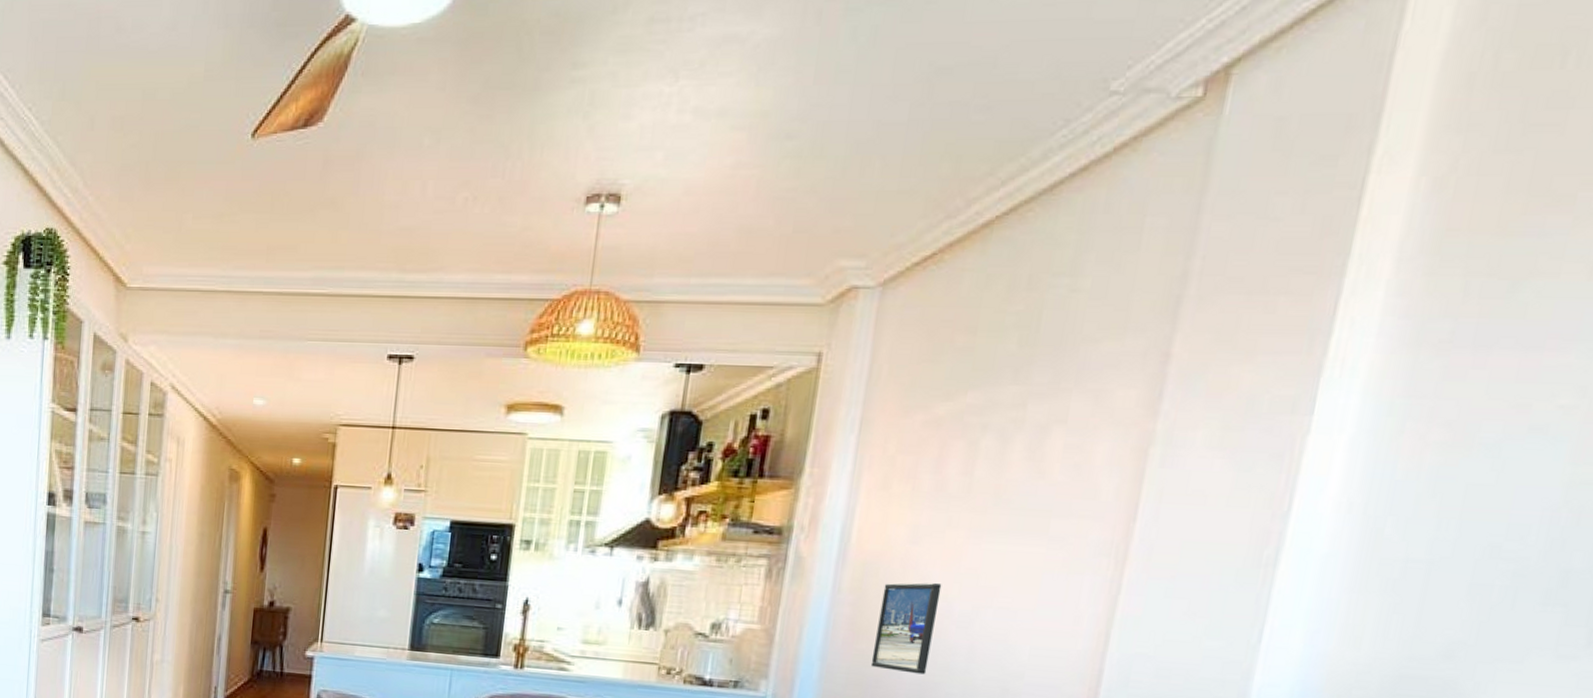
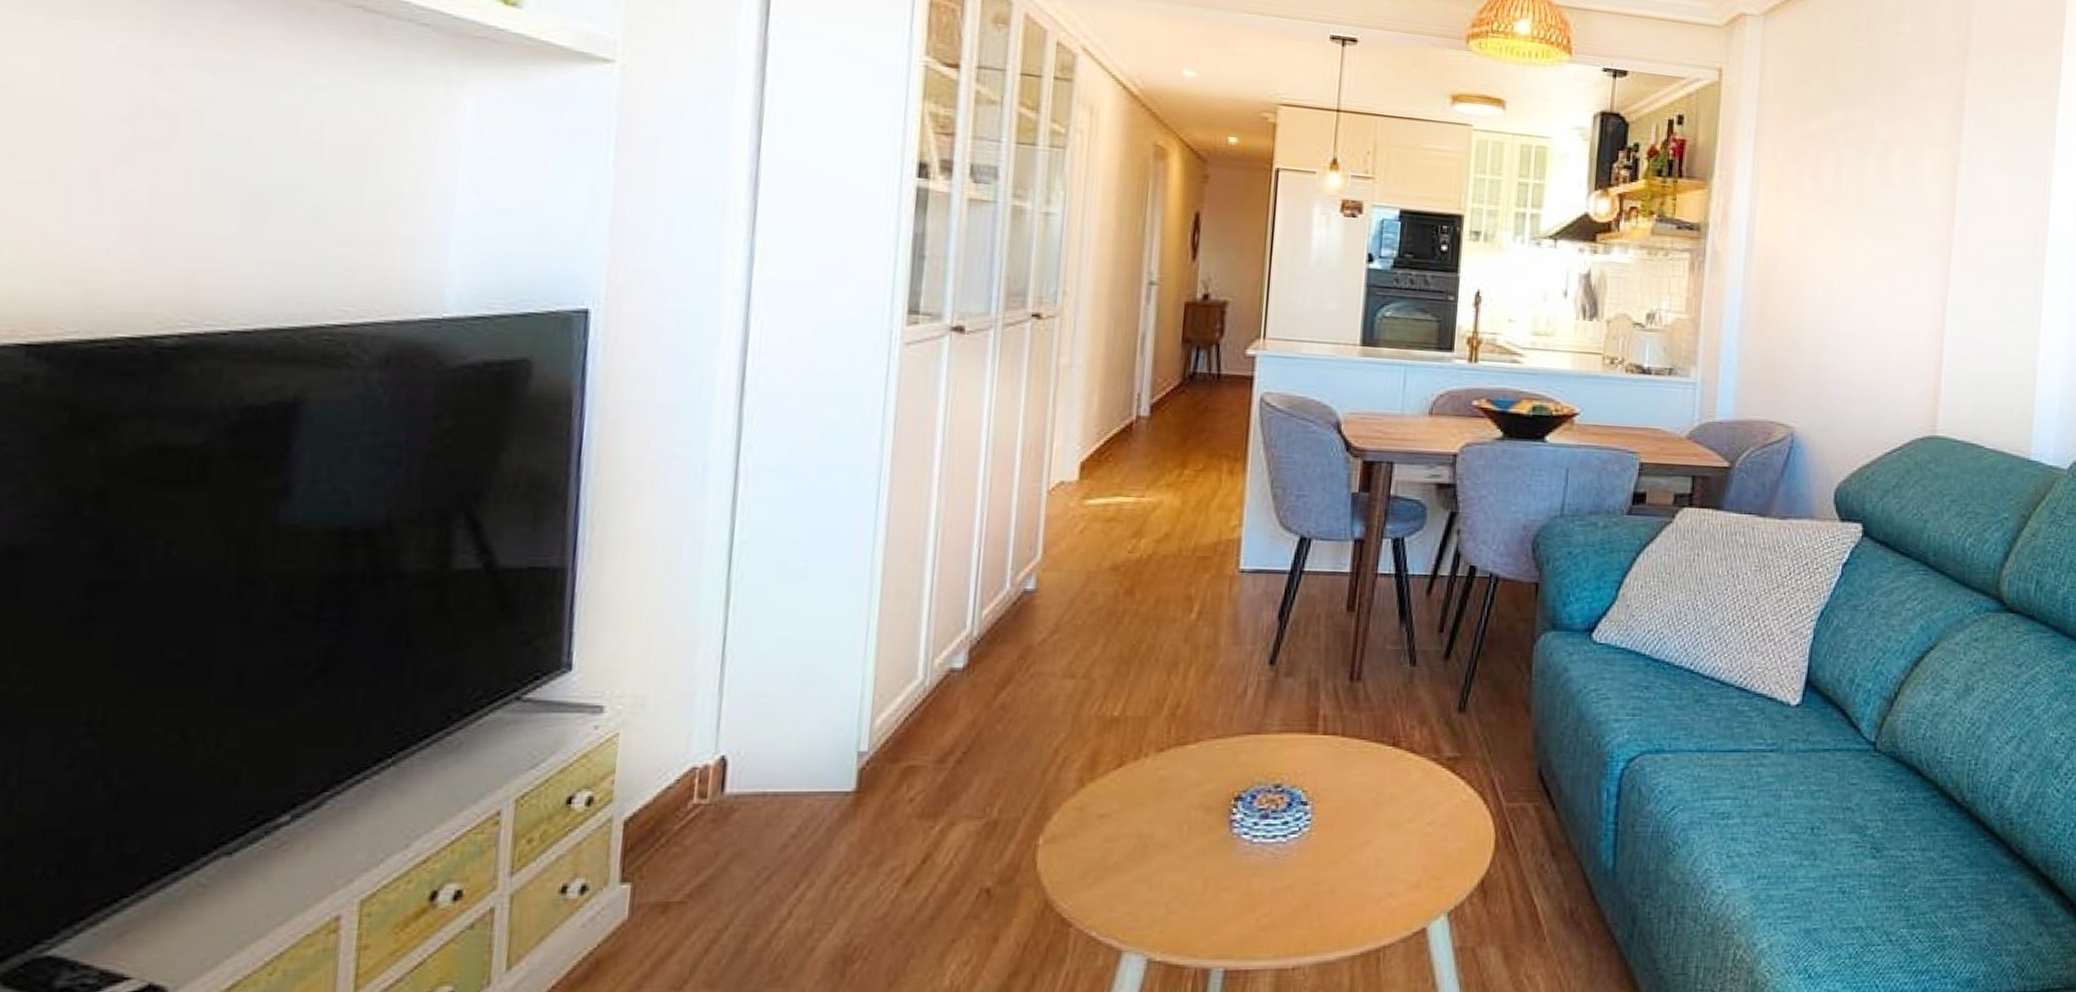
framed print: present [870,583,942,675] -> none [1777,275,1826,357]

